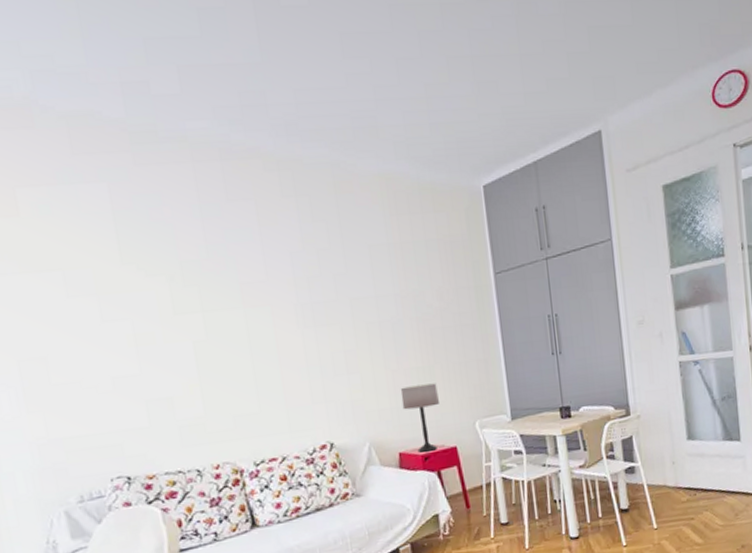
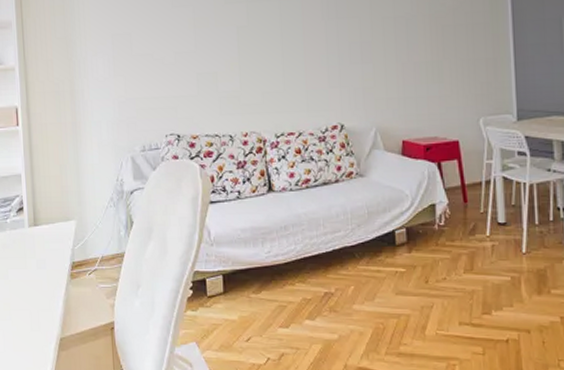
table lamp: present [400,383,439,453] -> none [408,78,445,143]

